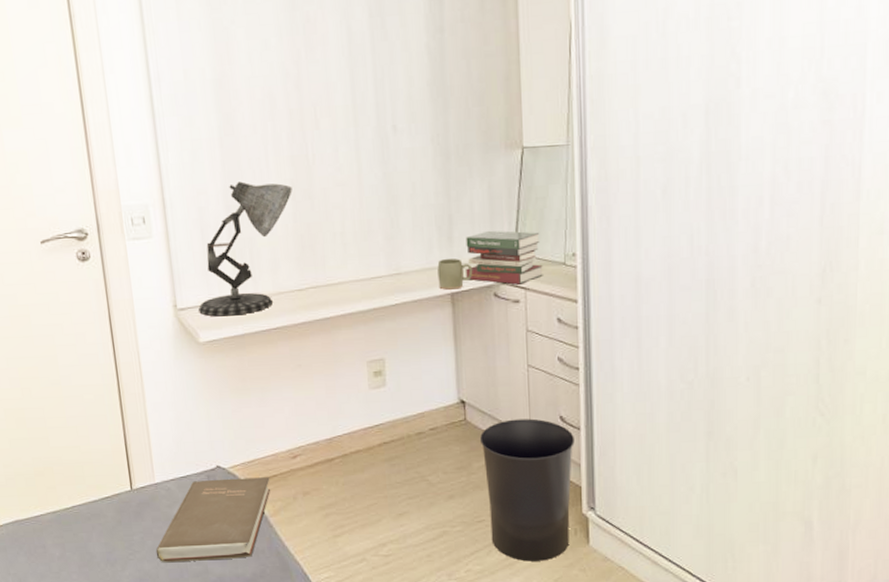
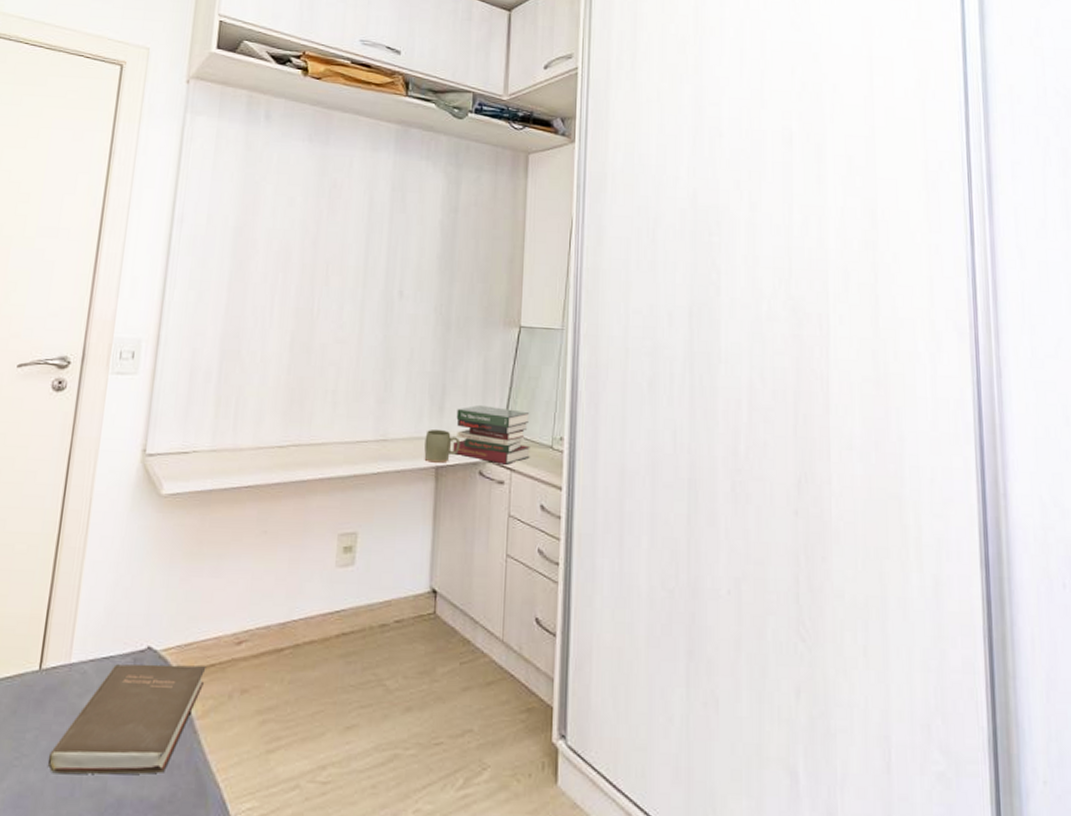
desk lamp: present [198,181,292,317] -> none [169,327,292,468]
waste bin: present [479,418,574,561] -> none [447,617,549,803]

